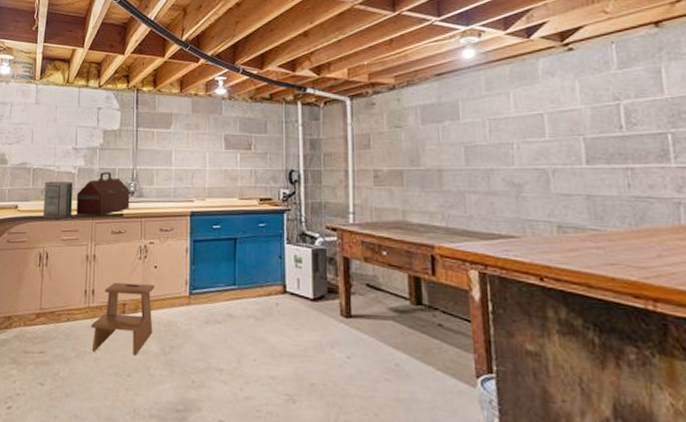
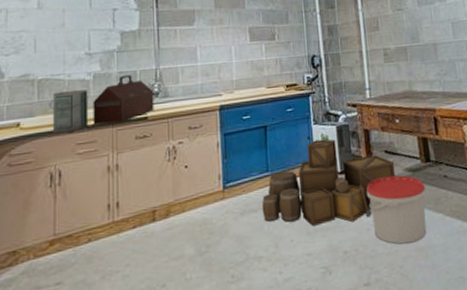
step stool: present [91,283,155,355] -> none [117,185,187,269]
cardboard boxes: none [226,260,378,354] -> present [261,139,396,226]
bucket: none [340,312,414,392] -> present [366,175,427,245]

